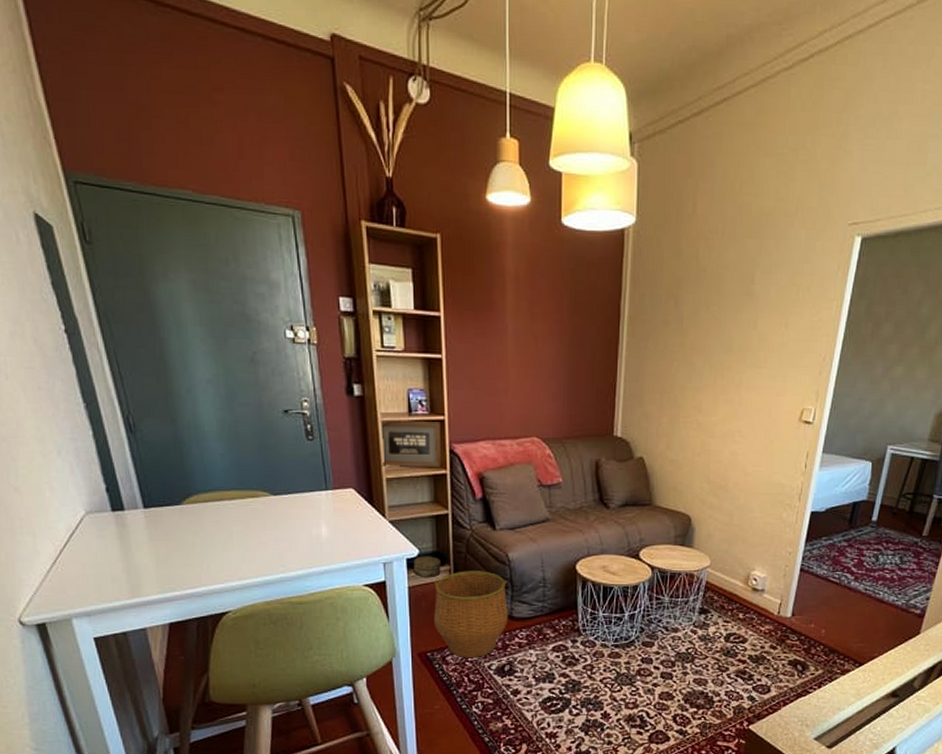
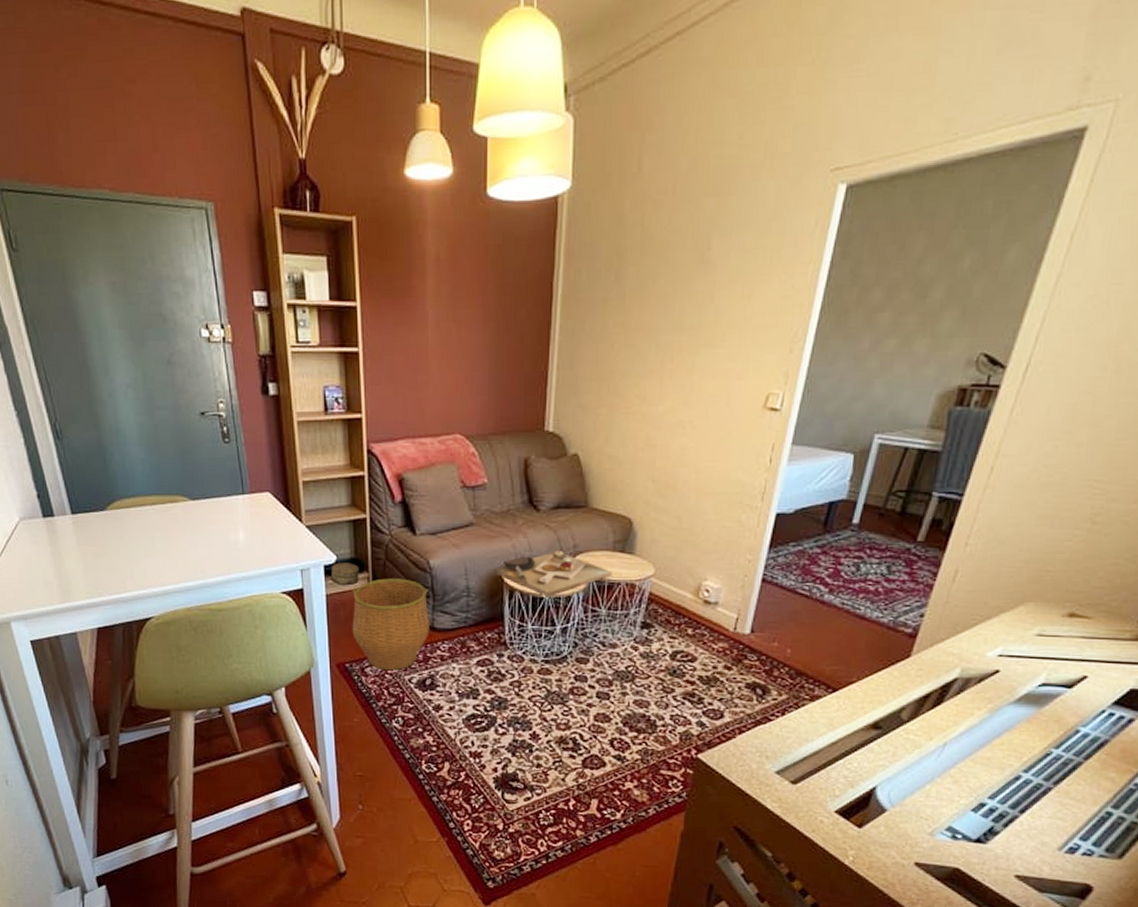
picture frame: present [378,419,441,469] -> none [294,419,359,470]
decorative tray: none [569,544,673,587] -> present [495,550,612,597]

